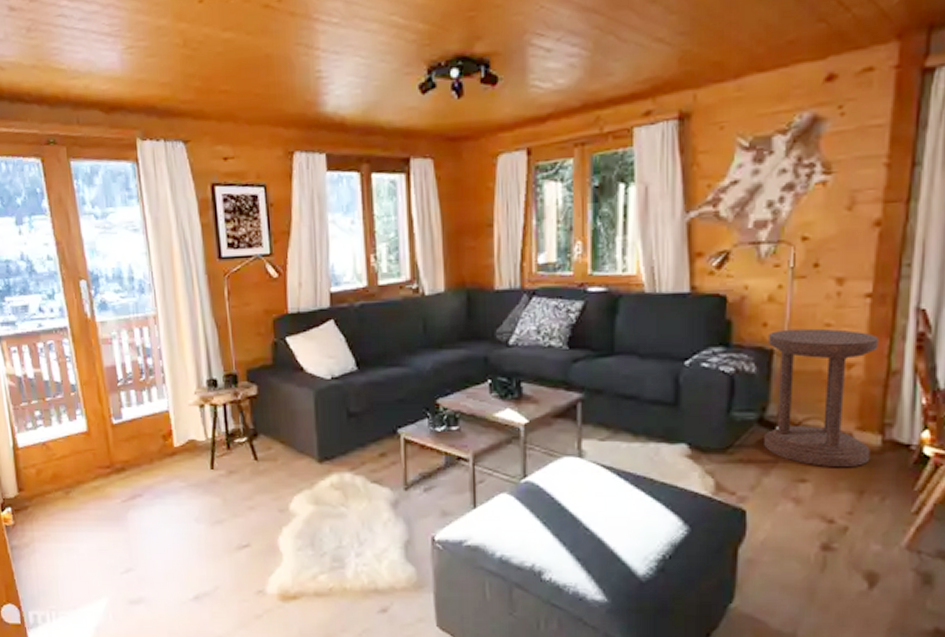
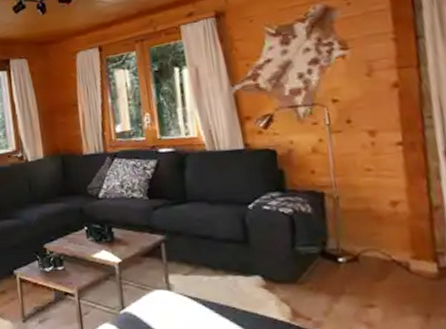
side table: present [764,328,879,468] -> none [318,173,430,294]

